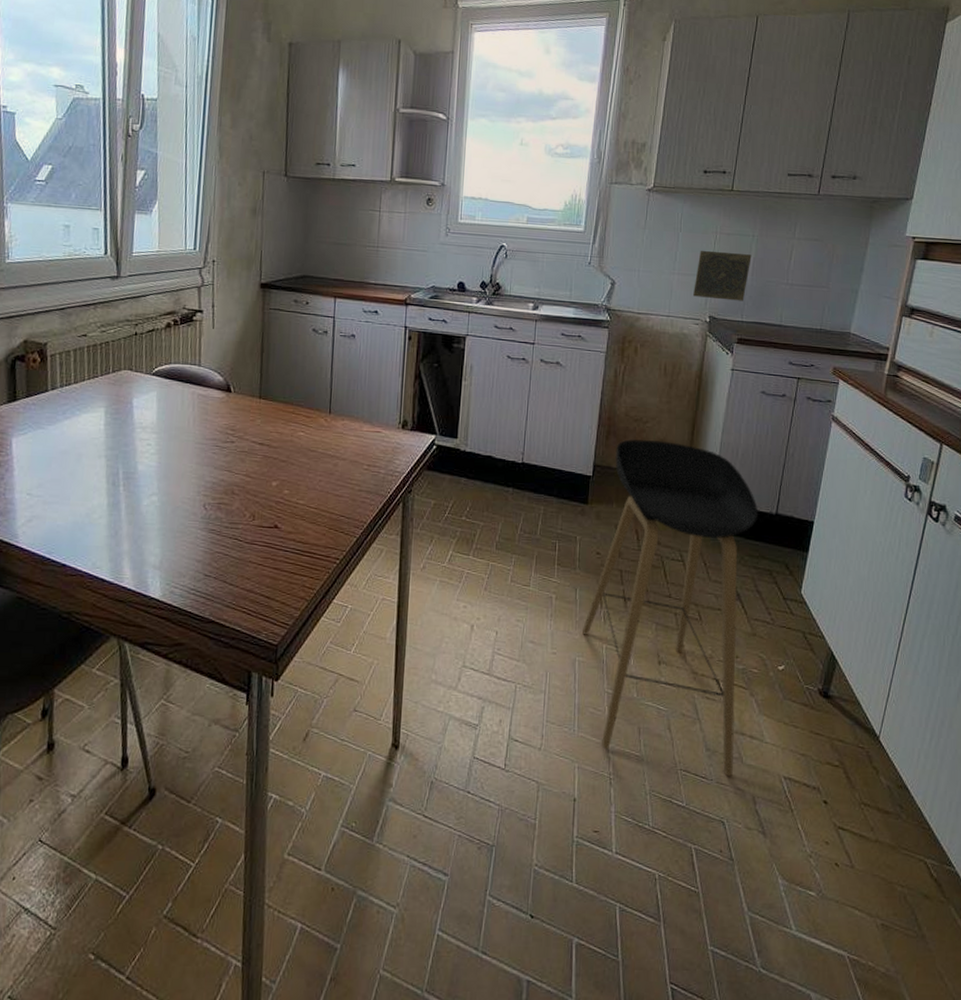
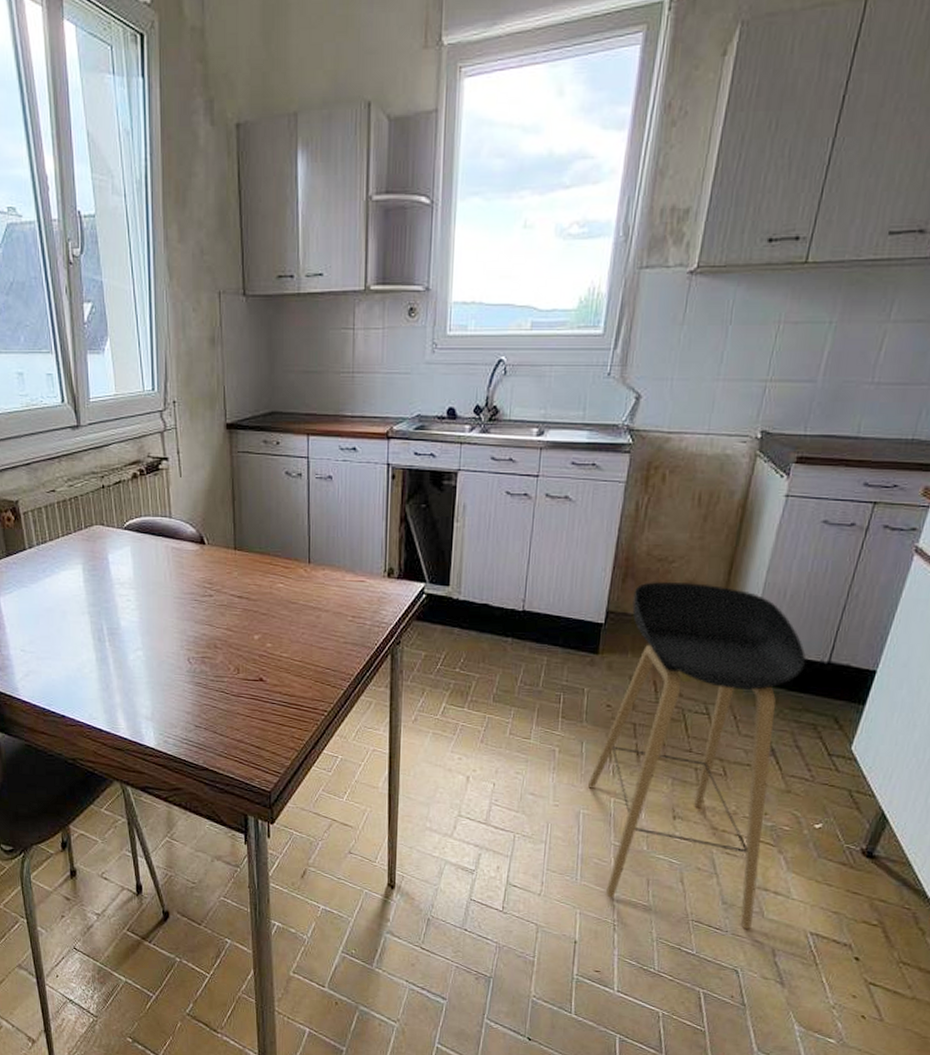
decorative tile: present [693,250,752,301] -> none [742,346,826,410]

